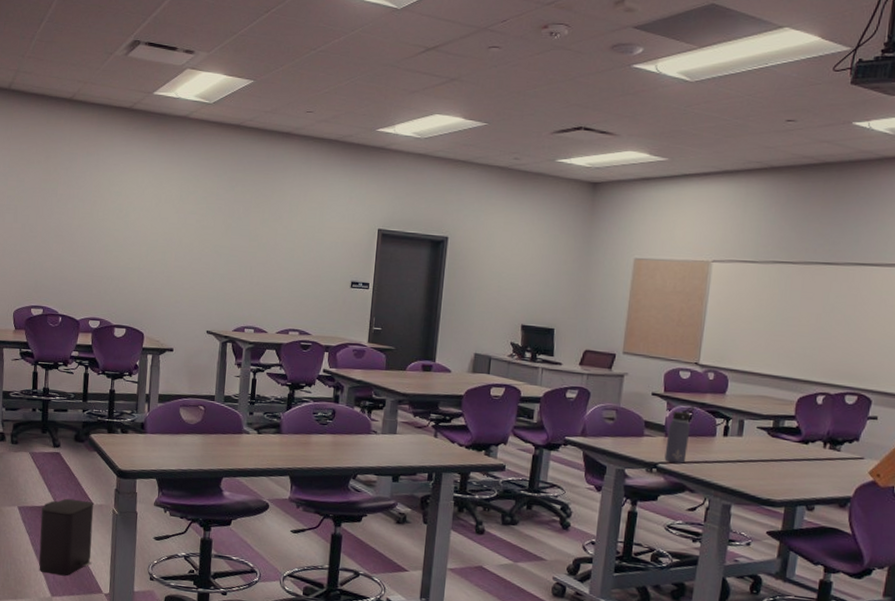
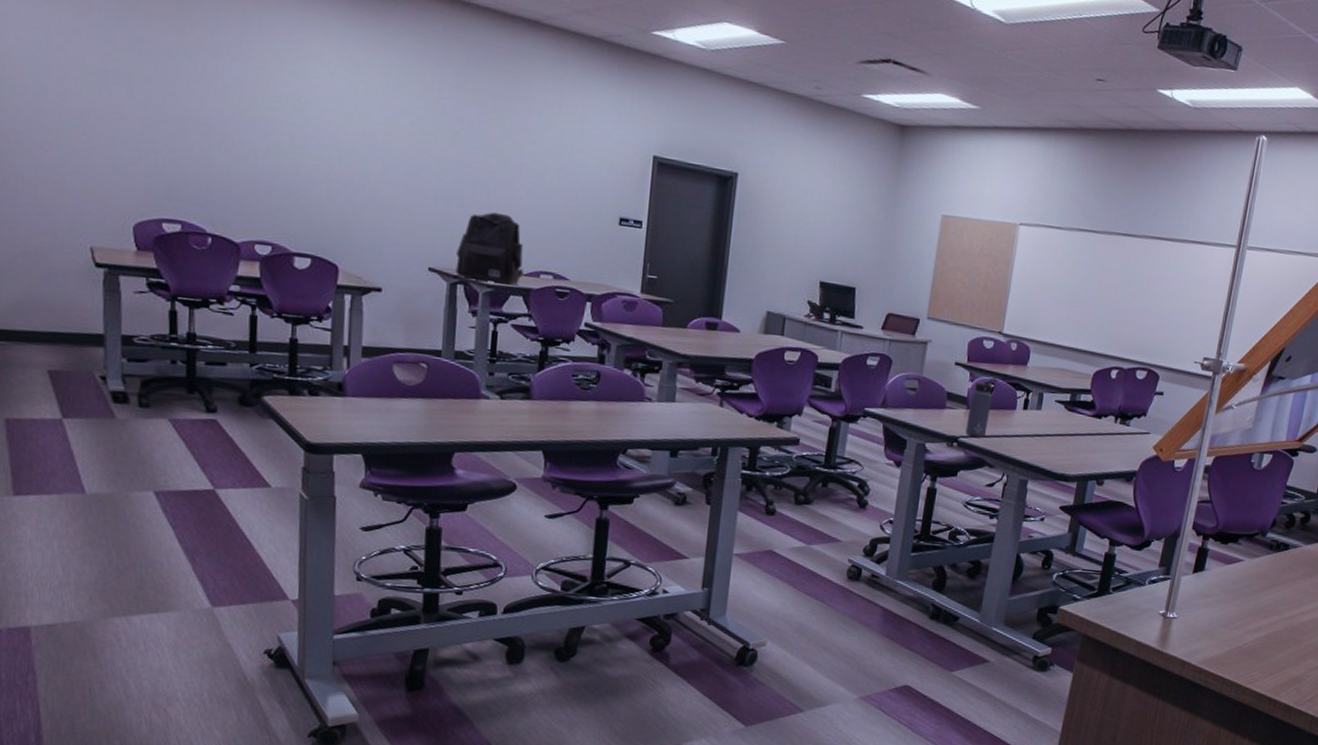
pedal bin: present [39,498,94,576] -> none [190,479,272,580]
backpack: none [226,284,277,341] -> present [455,212,524,285]

